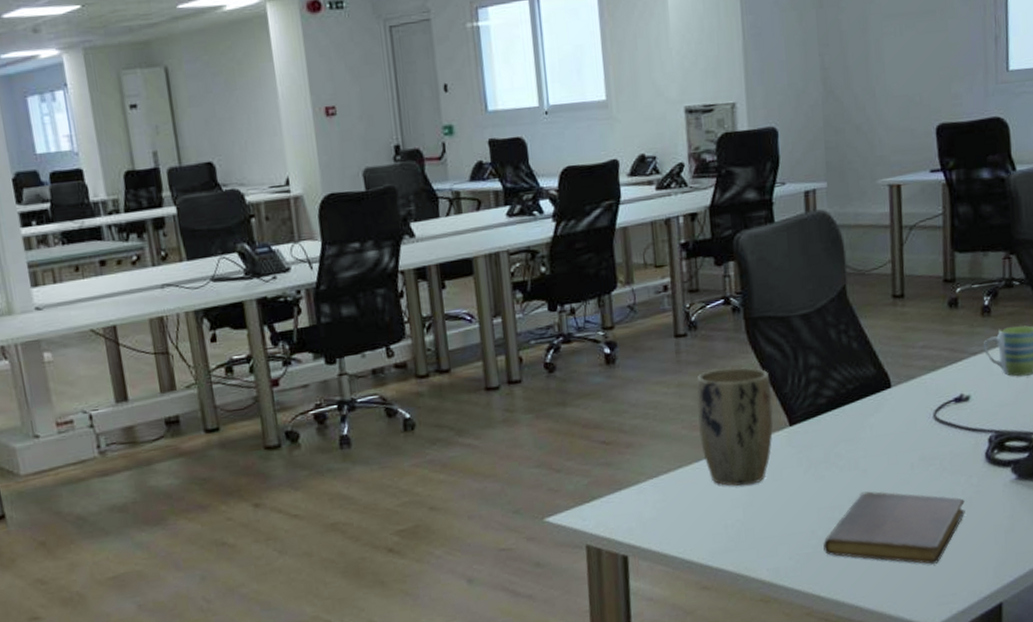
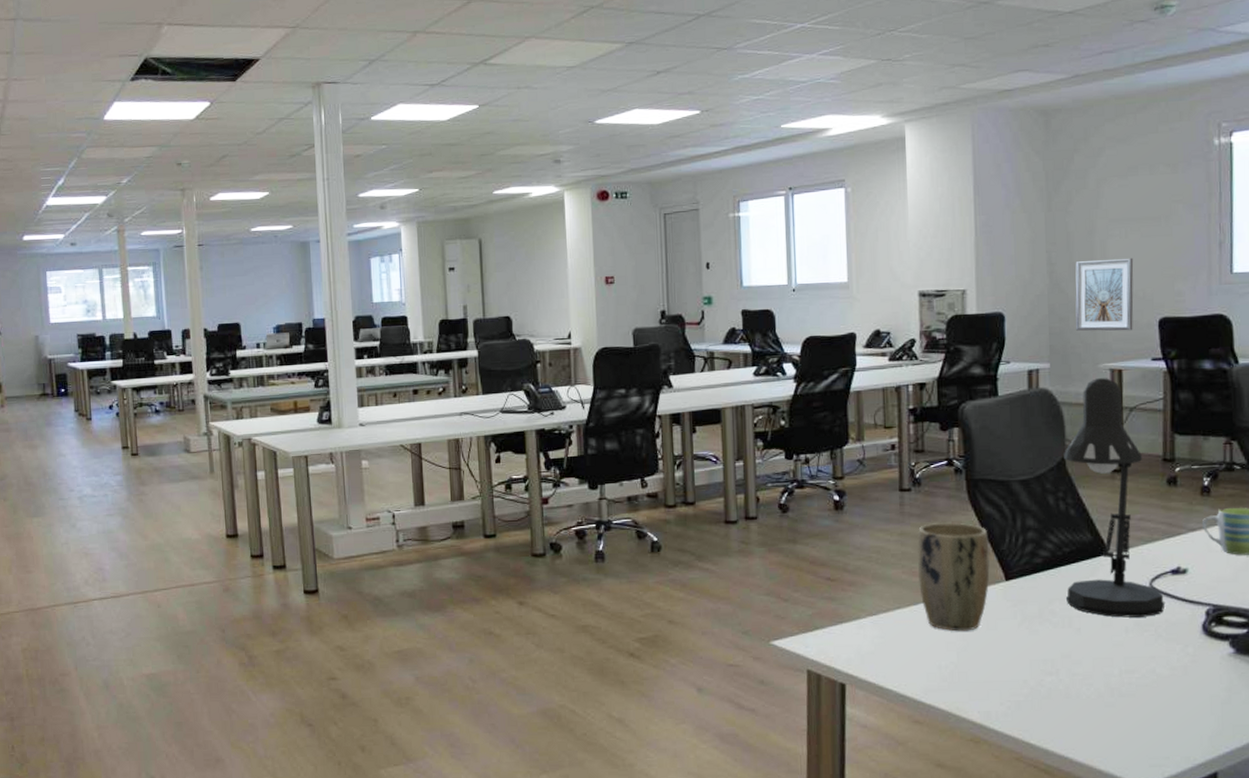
notebook: present [823,491,965,564] -> none [1035,649,1180,726]
desk lamp: none [844,195,950,454] -> present [1064,378,1166,618]
picture frame: none [849,58,911,144] -> present [1075,257,1134,331]

